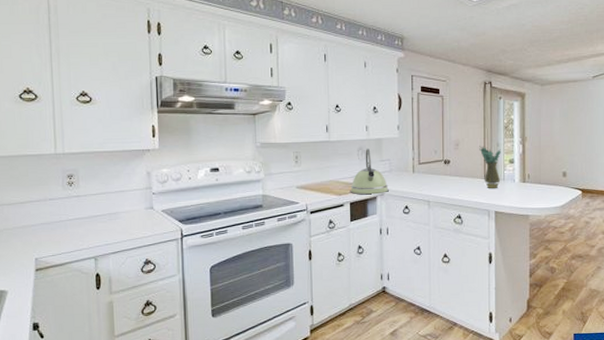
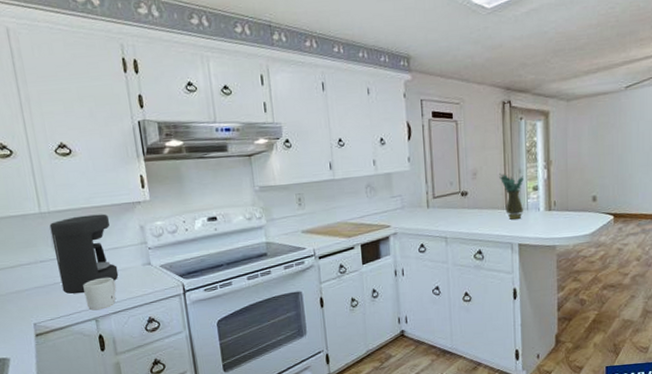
coffee maker: none [62,158,122,232] -> present [49,214,119,294]
mug: none [87,218,118,249] -> present [83,277,117,311]
kettle: present [350,148,389,195] -> none [359,184,402,236]

